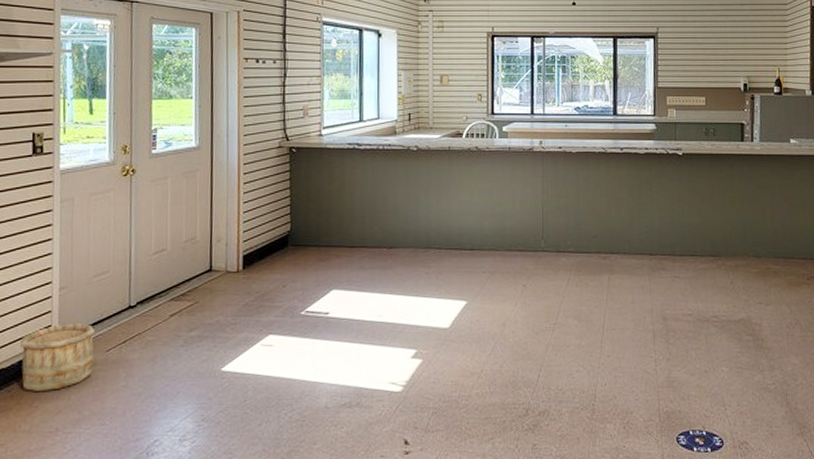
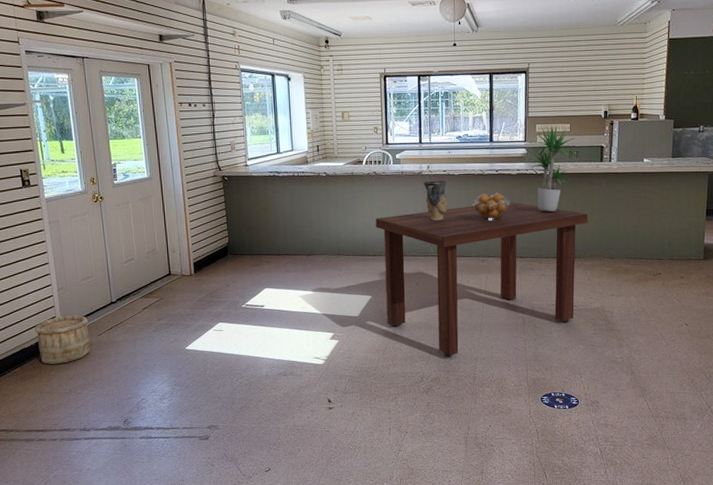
dining table: none [475,185,729,382] -> present [375,201,589,356]
vase: none [535,159,563,208] -> present [423,180,447,221]
fruit basket: none [593,175,637,211] -> present [473,192,510,222]
potted plant: none [656,98,717,200] -> present [527,125,579,213]

